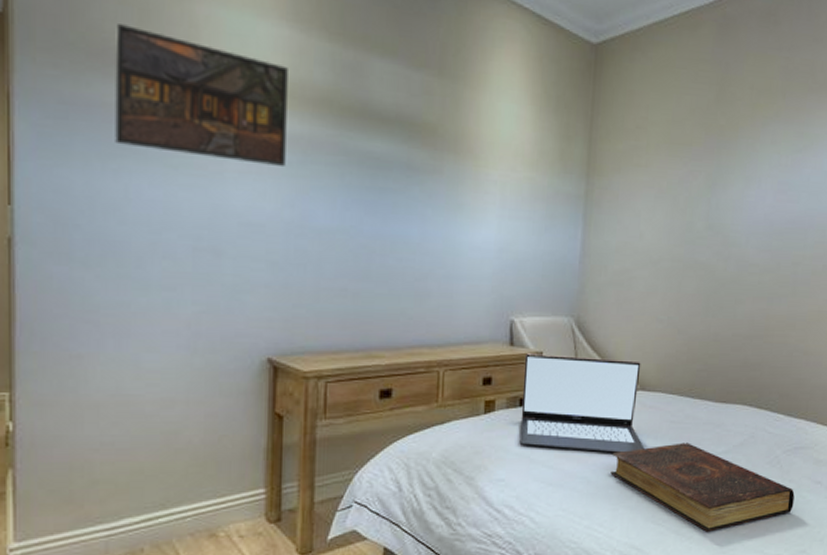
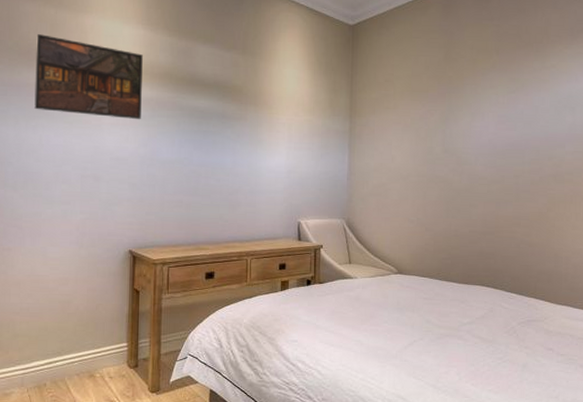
laptop: present [520,353,645,453] -> none [308,246,404,322]
book: present [610,443,795,532] -> none [378,315,531,387]

